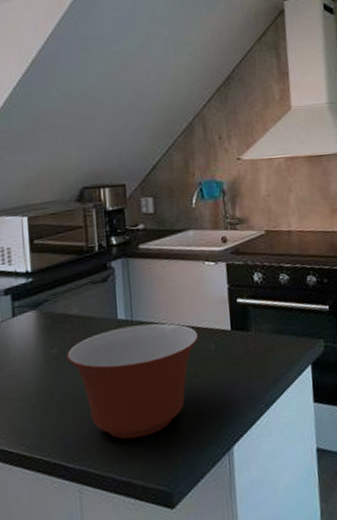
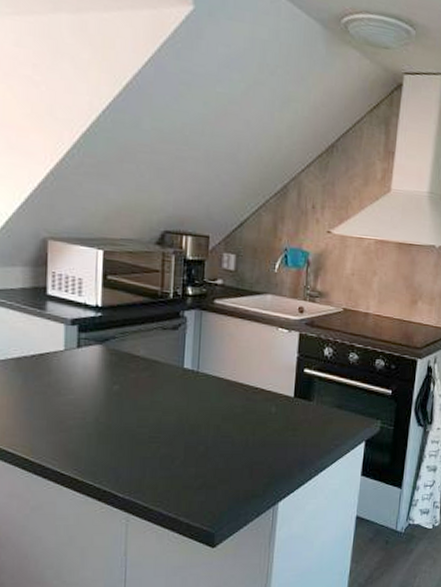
mixing bowl: present [67,323,199,439] -> none [128,376,262,480]

